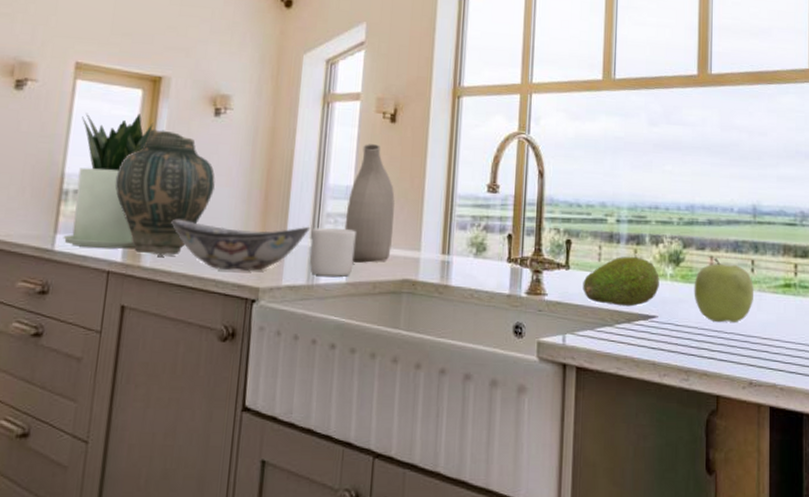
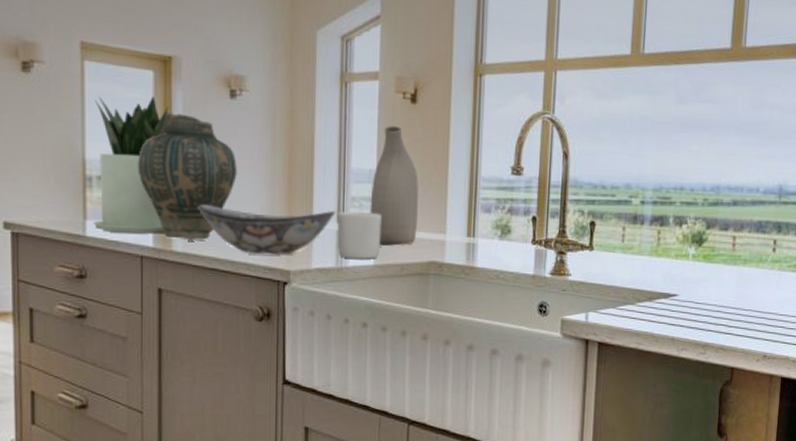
fruit: present [583,256,659,307] -> none [606,237,682,286]
fruit: present [694,258,753,323] -> none [714,238,774,300]

